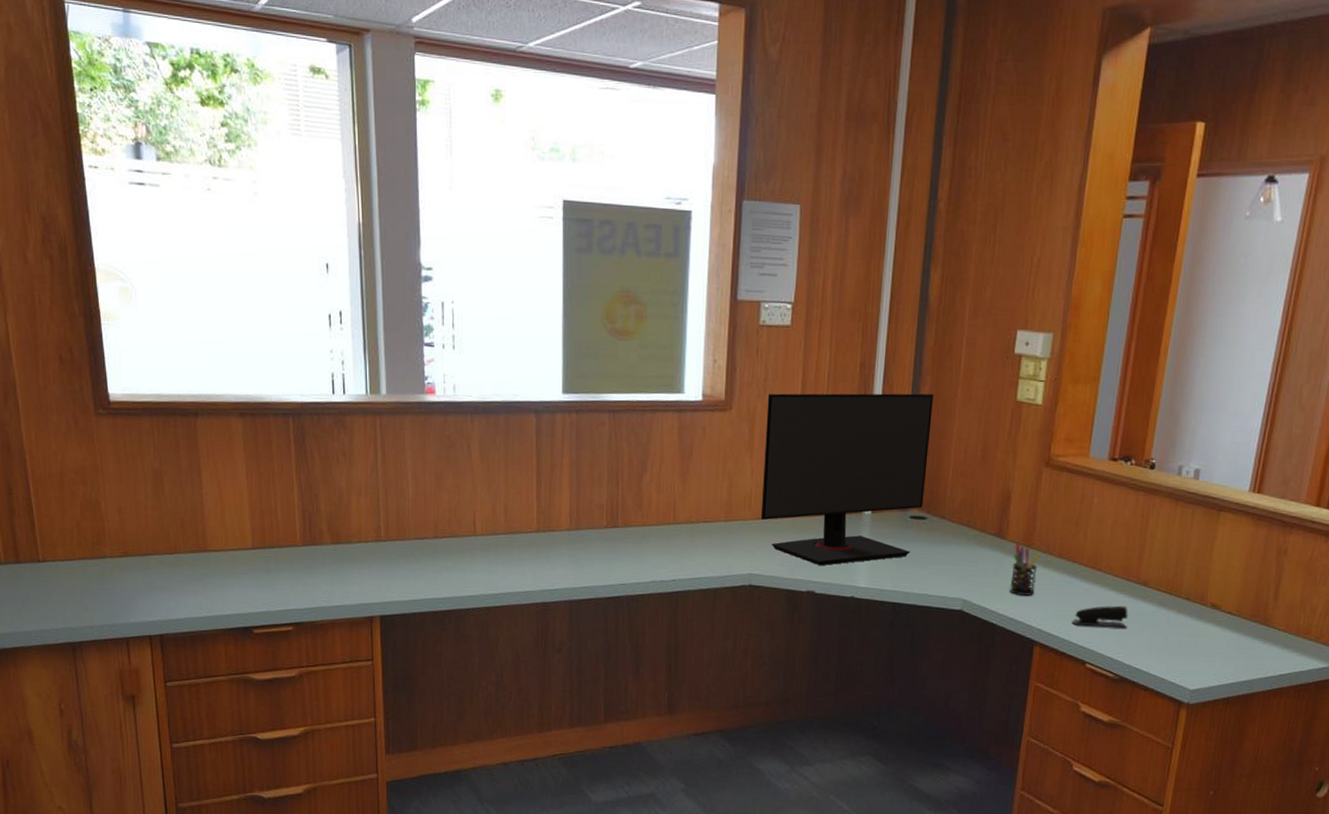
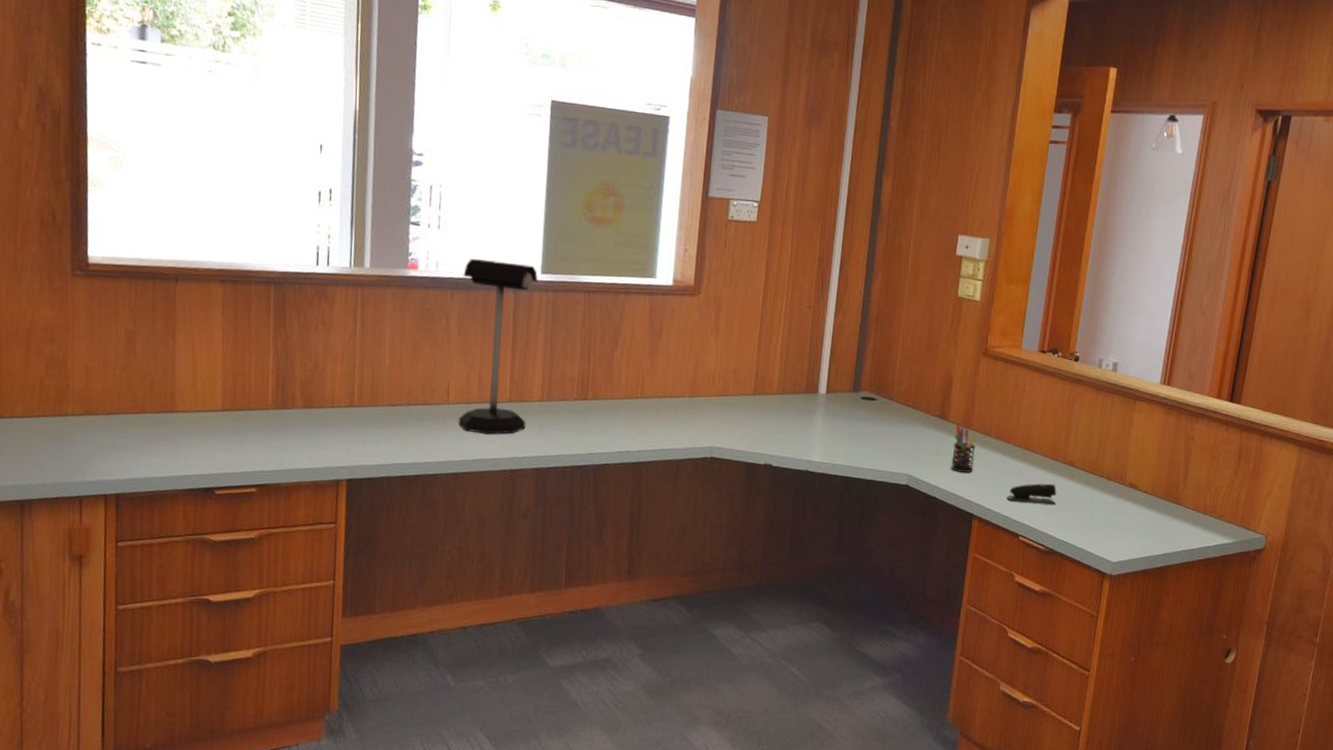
desk lamp: none [482,379,560,567] -> present [458,258,538,435]
computer monitor: present [760,393,934,566] -> none [723,281,884,441]

